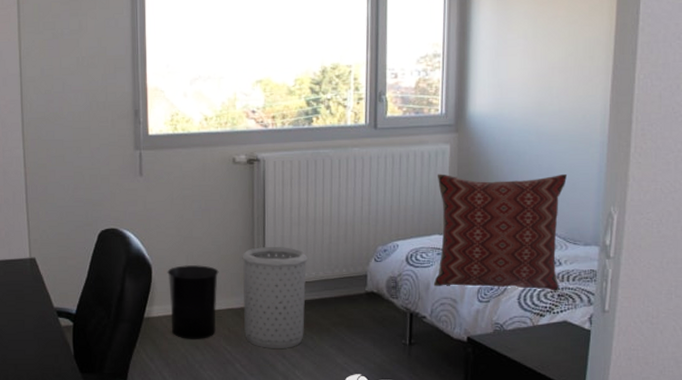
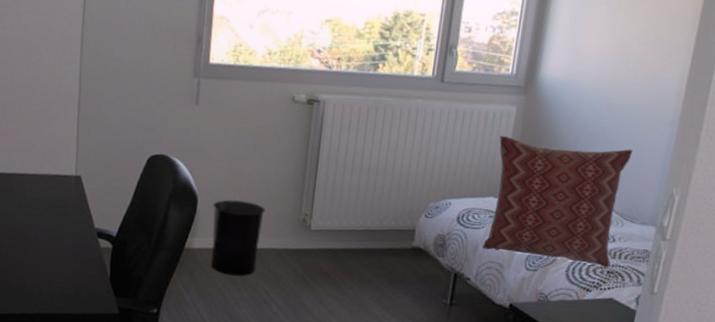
laundry basket: present [242,247,308,348] -> none [284,190,357,295]

